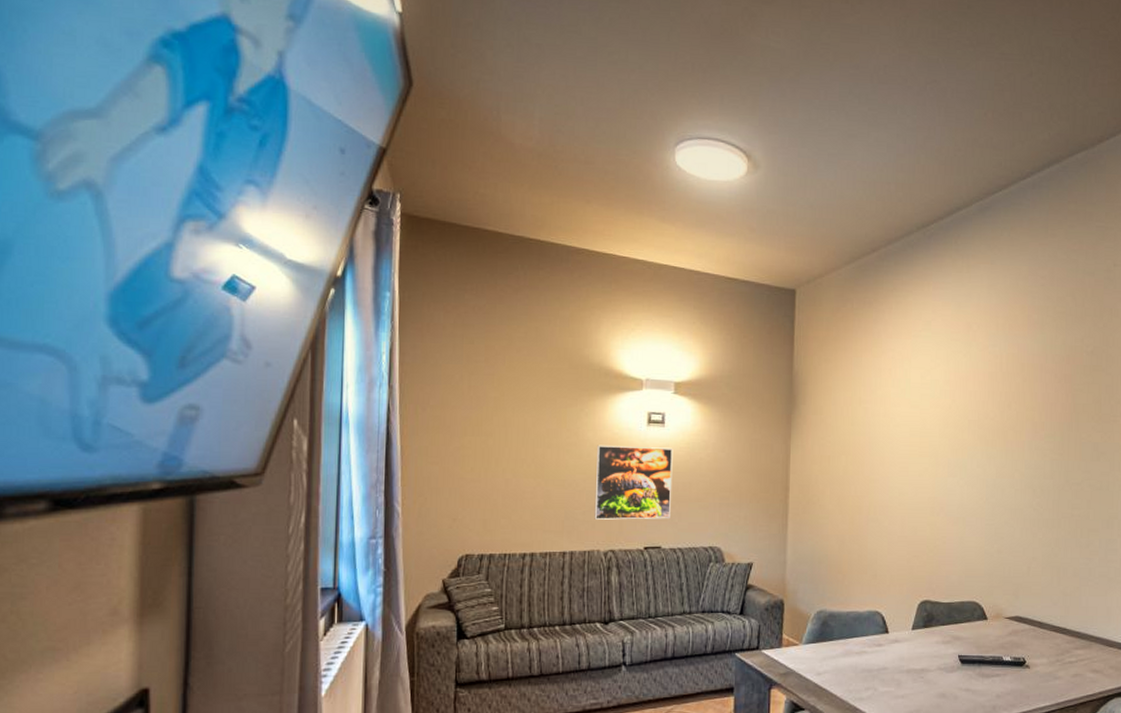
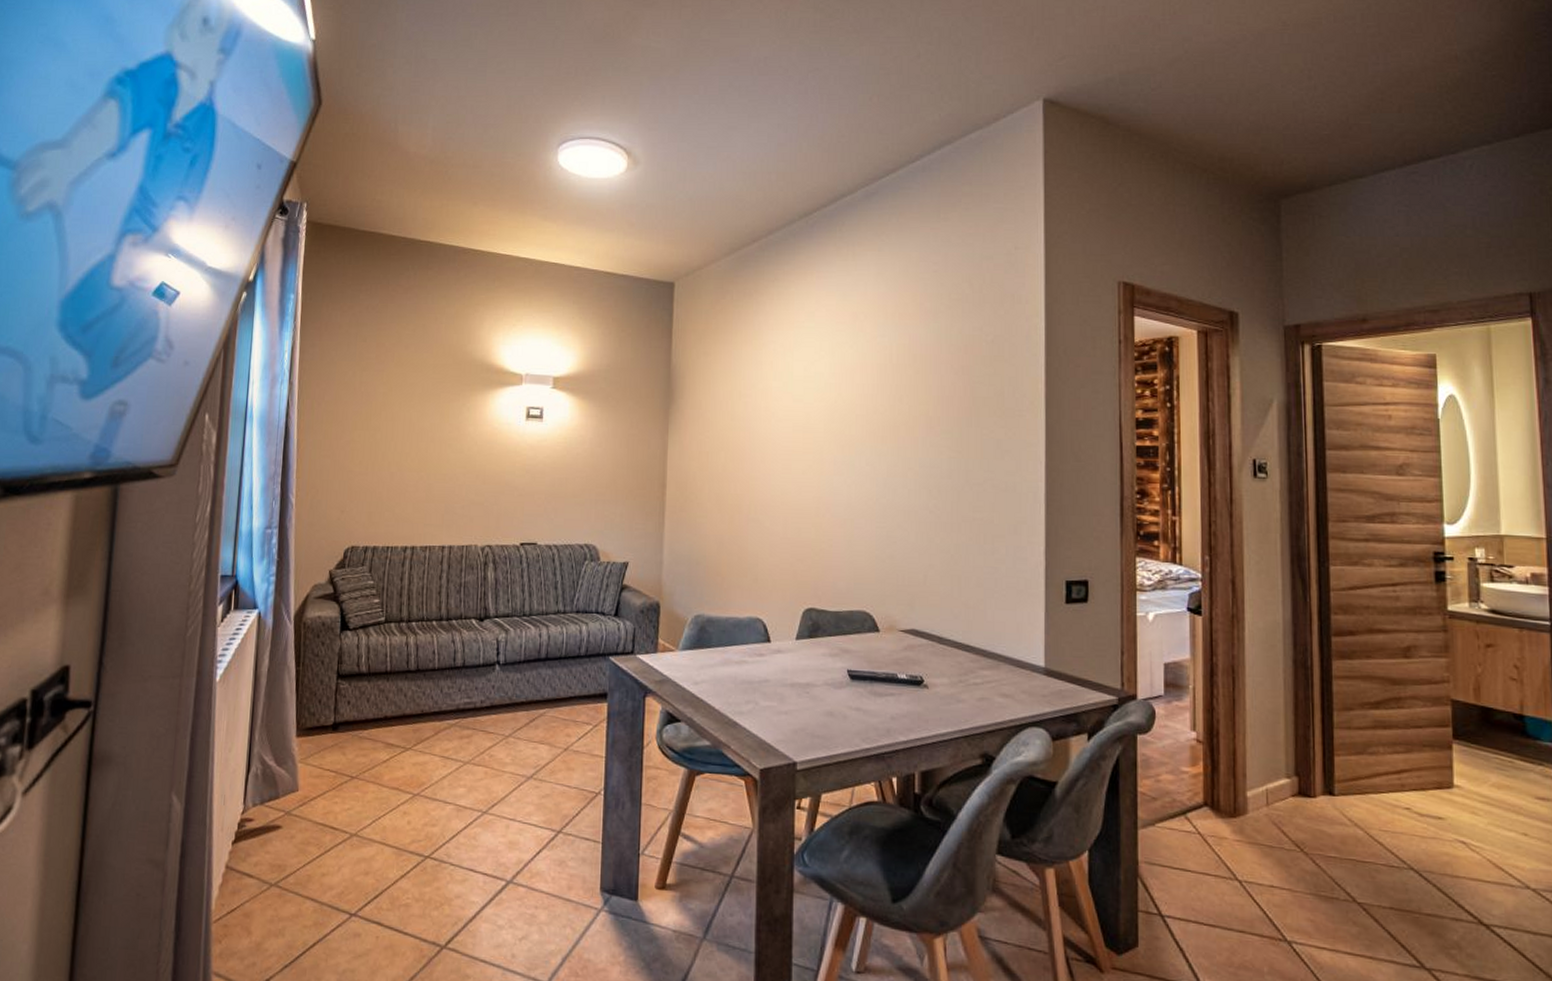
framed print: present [594,445,673,520] -> none [473,439,551,515]

